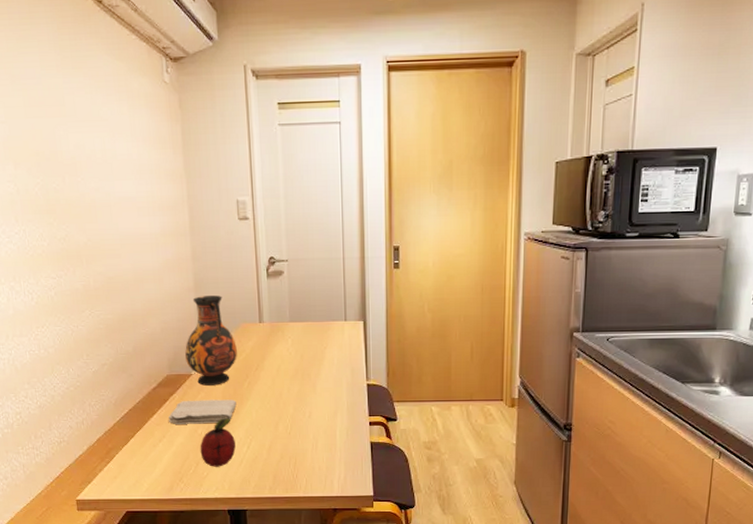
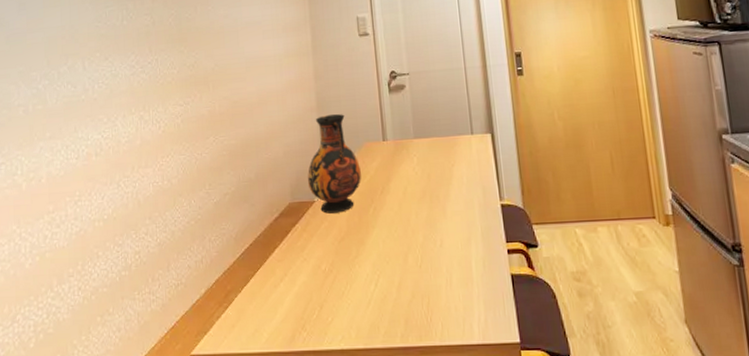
washcloth: present [168,399,237,424] -> none [290,228,362,260]
fruit: present [200,418,236,467] -> none [323,250,362,310]

